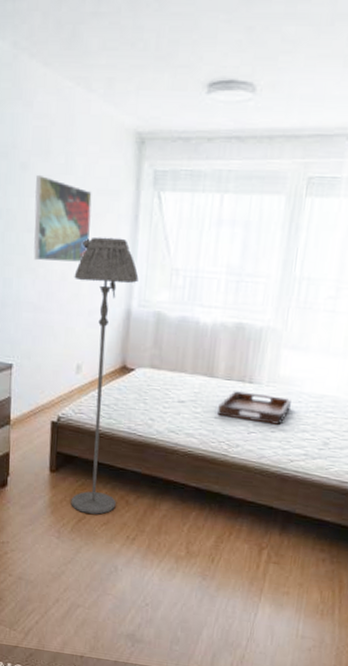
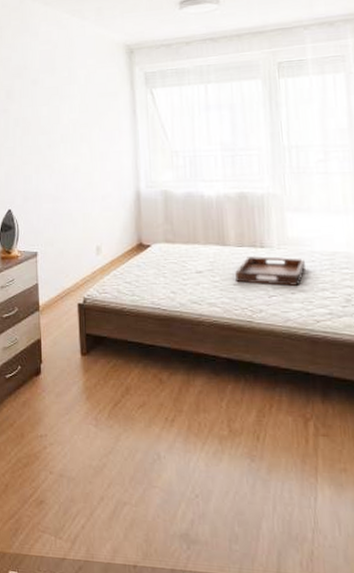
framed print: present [33,176,92,262] -> none [46,88,95,158]
floor lamp: present [71,236,139,515] -> none [85,130,150,396]

